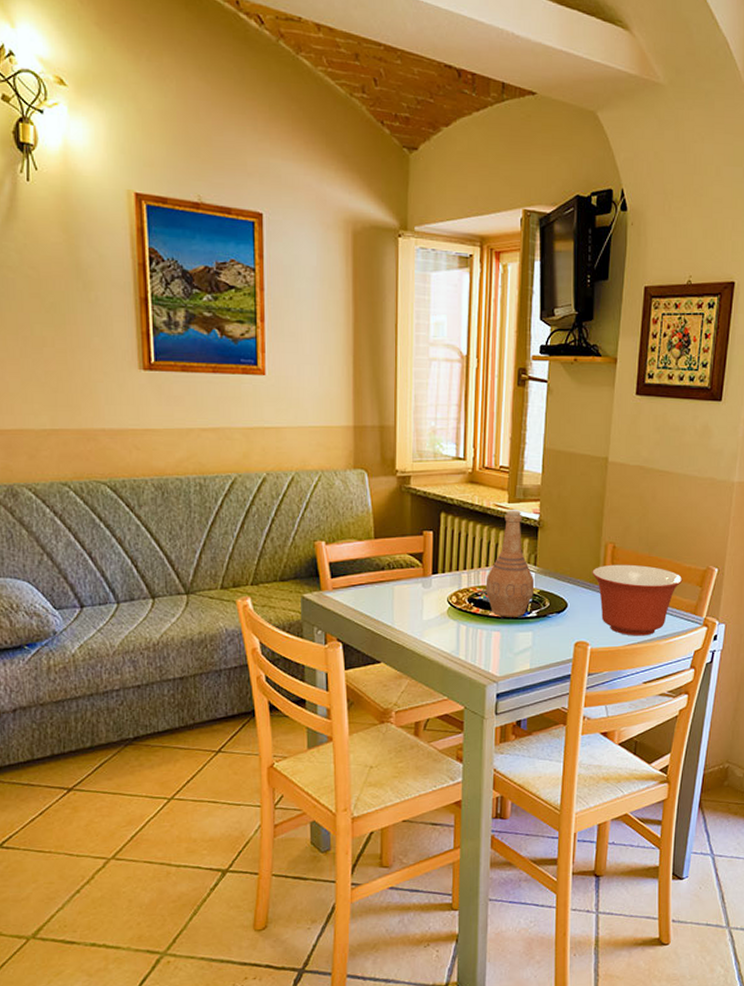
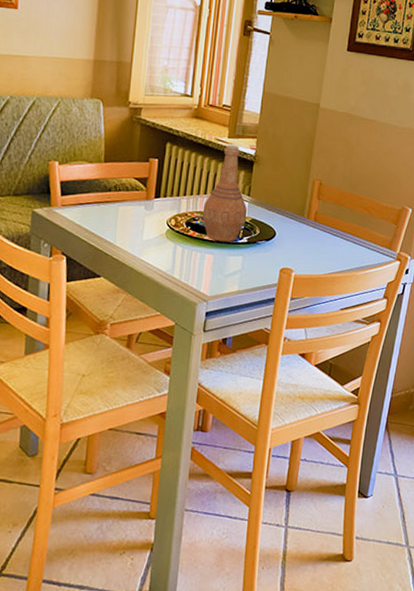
mixing bowl: present [592,564,683,636] -> none [299,199,380,266]

